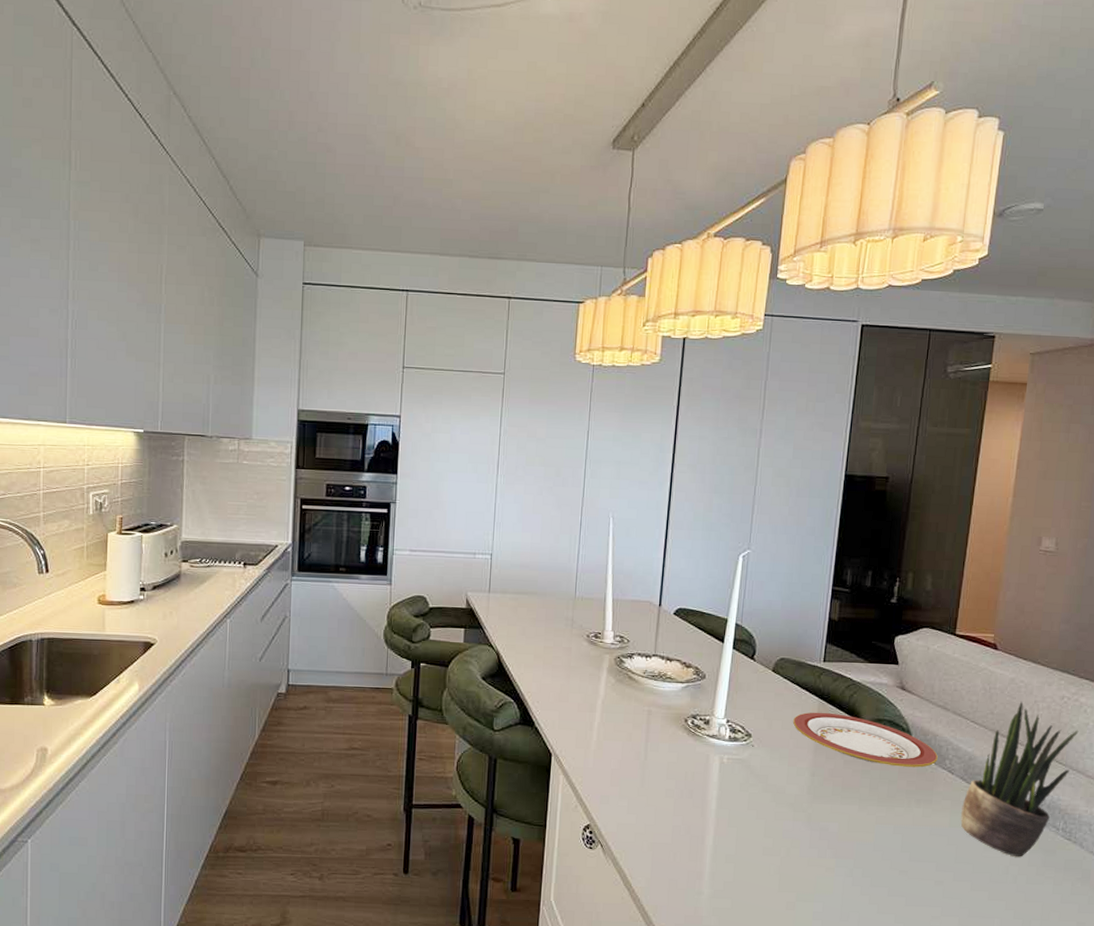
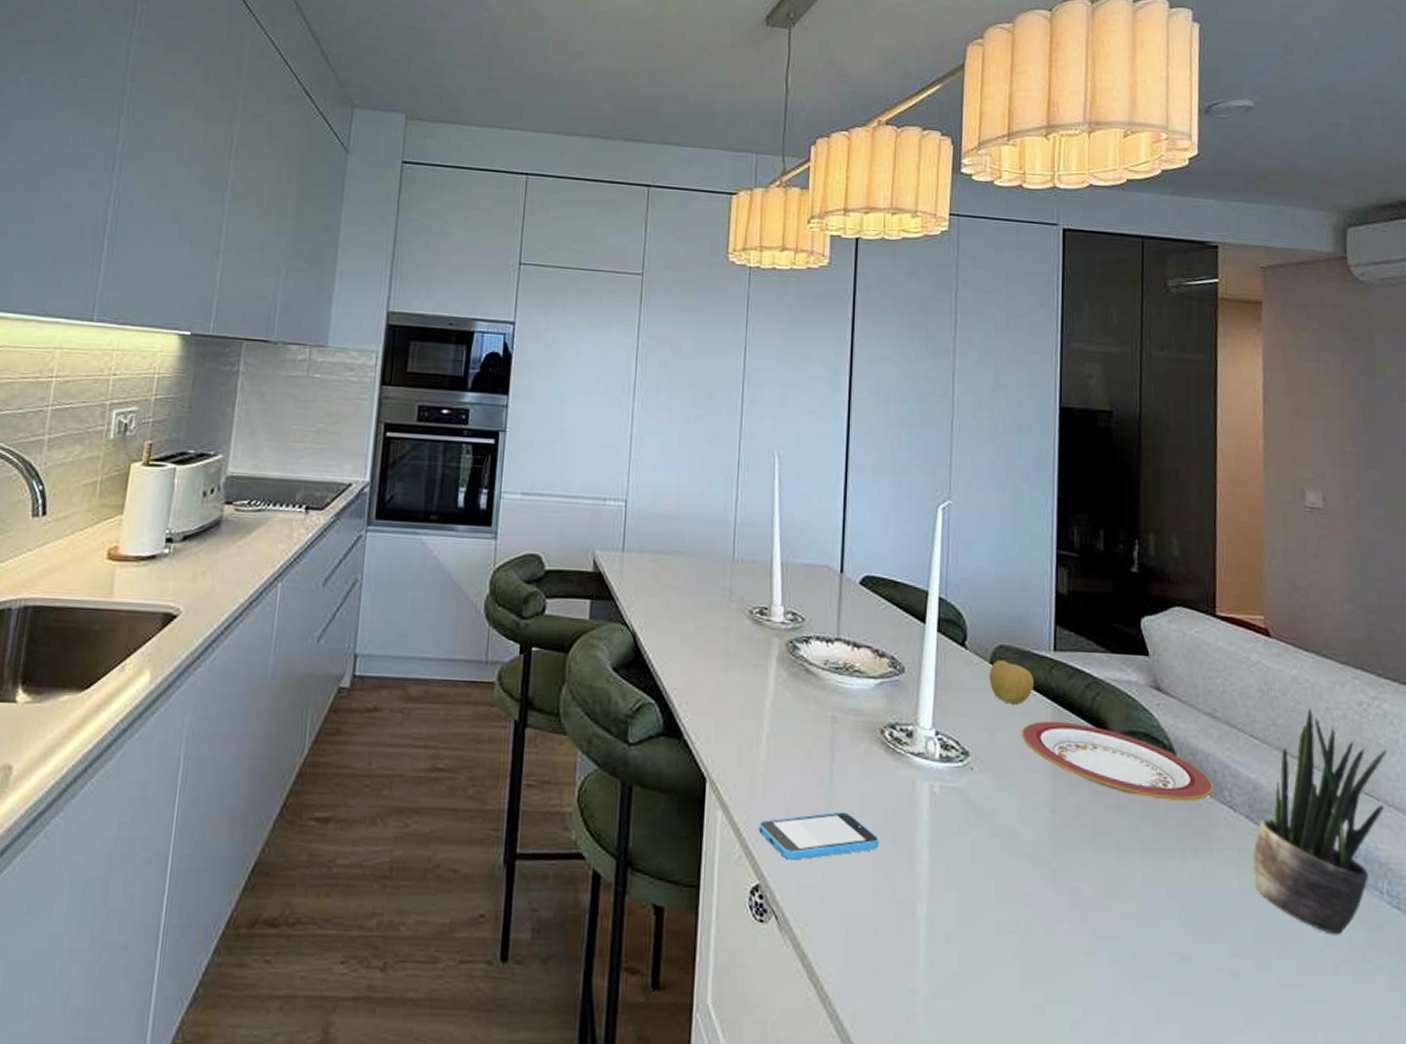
smartphone: none [590,776,680,808] -> present [759,811,880,860]
apple: none [771,669,806,701] -> present [989,660,1034,704]

